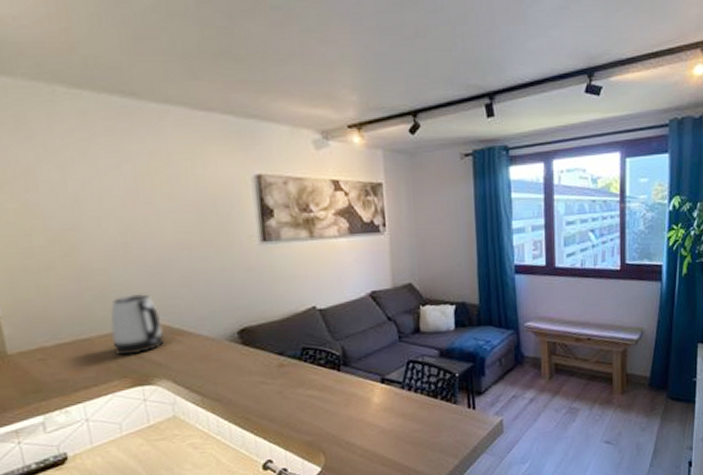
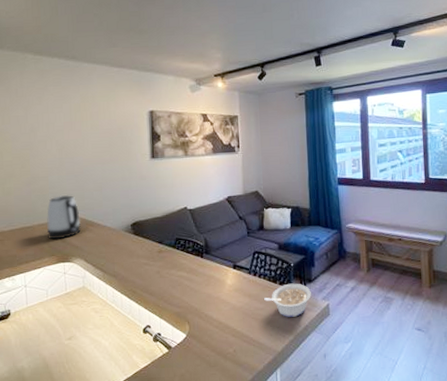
legume: none [422,397,481,439] -> present [264,283,311,317]

